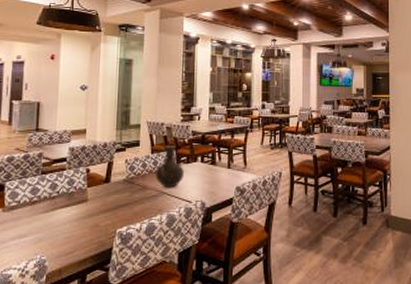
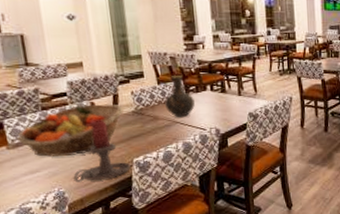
fruit basket: none [13,171,115,223] -> present [16,104,124,157]
candle holder: none [56,186,113,251] -> present [73,119,131,182]

